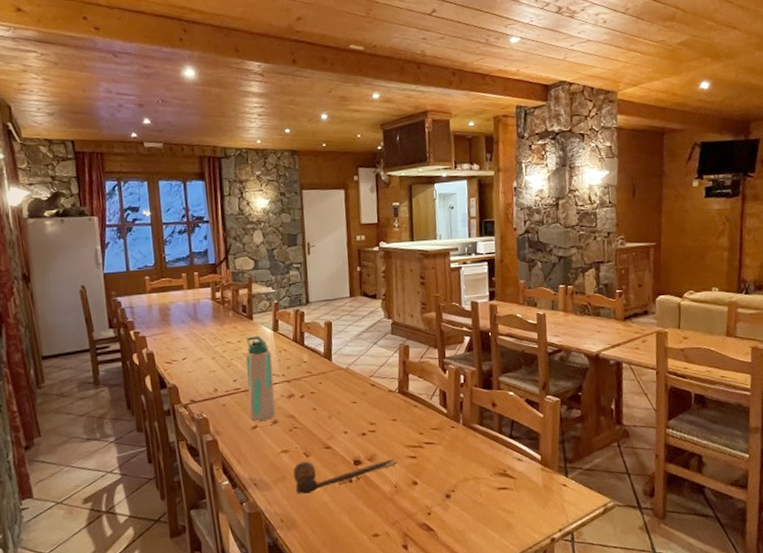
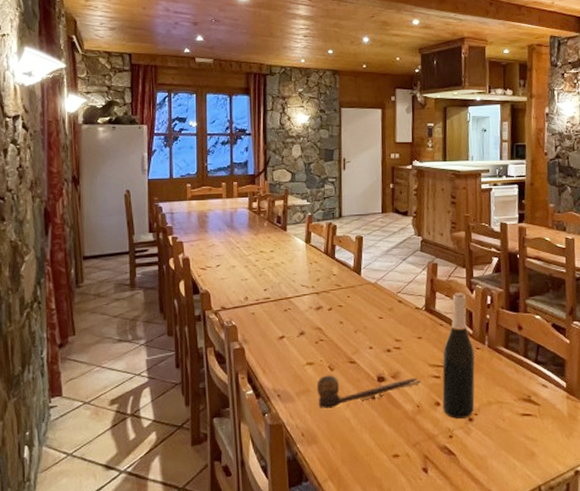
water bottle: present [246,335,276,422] -> none [277,246,304,332]
wine bottle: none [418,373,452,496] -> present [442,292,475,419]

